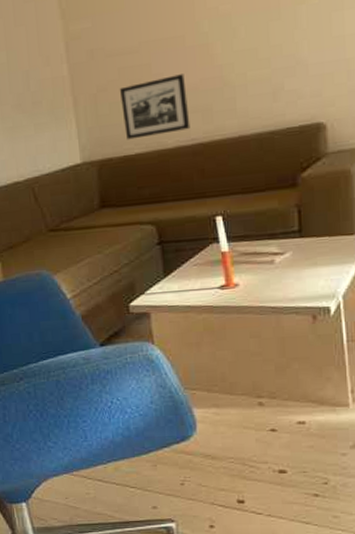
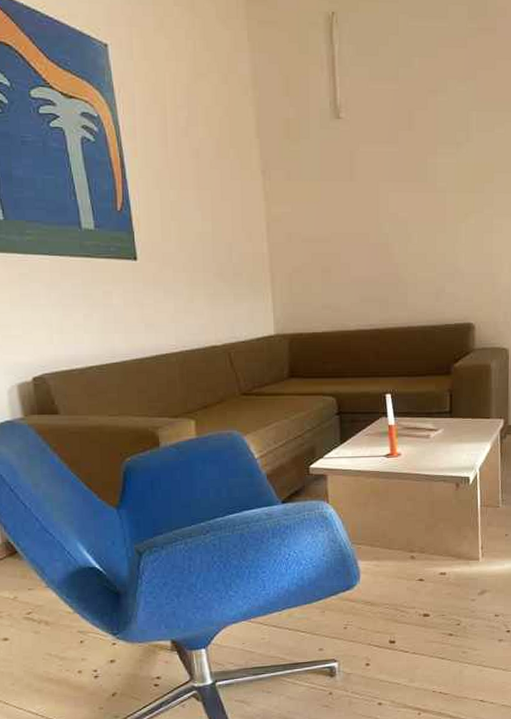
picture frame: present [119,74,190,140] -> none [312,267,370,319]

